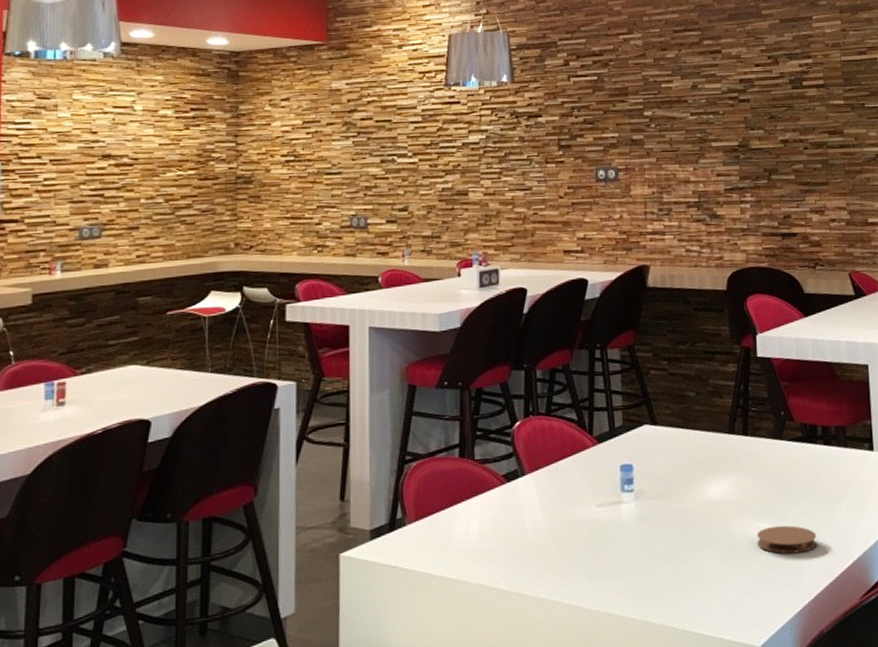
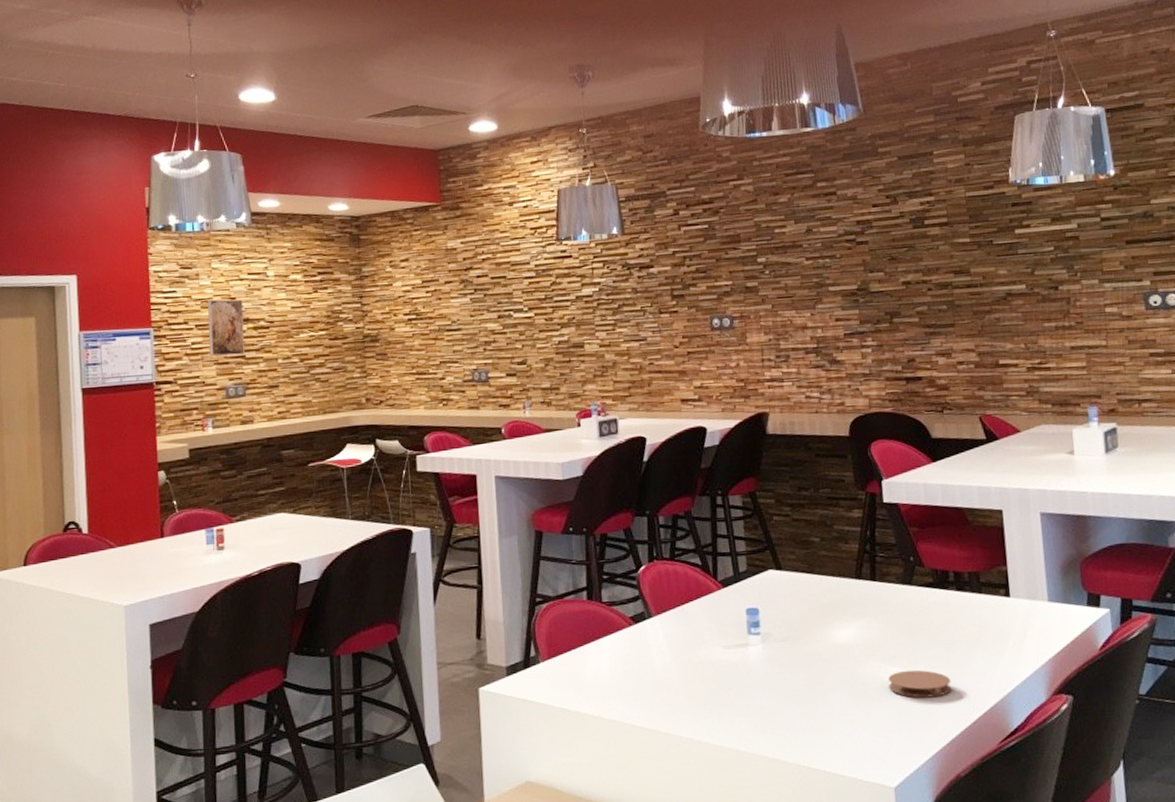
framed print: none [63,133,105,194] -> present [207,299,245,357]

